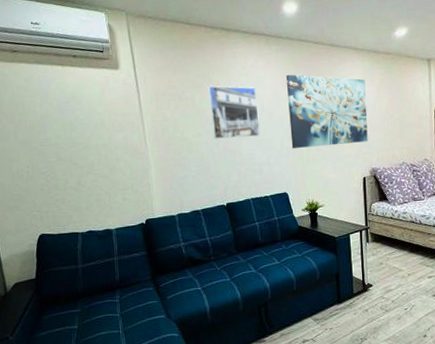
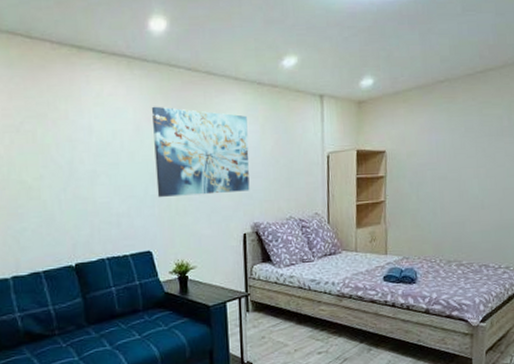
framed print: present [207,85,260,139] -> none [52,116,119,183]

